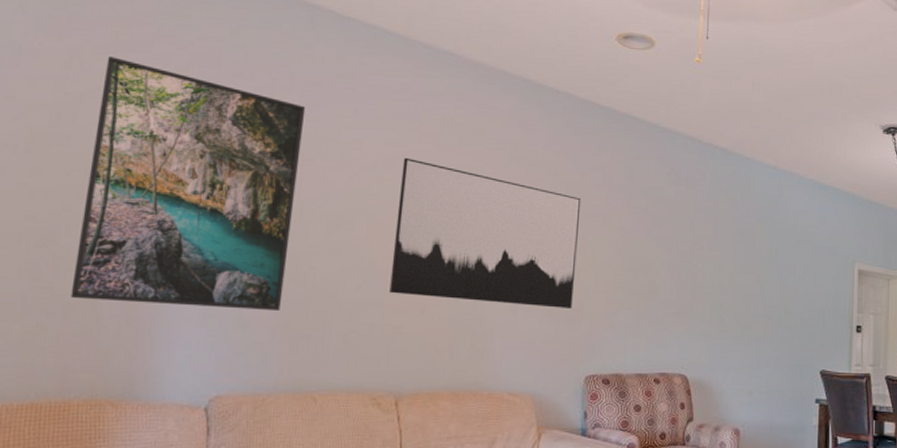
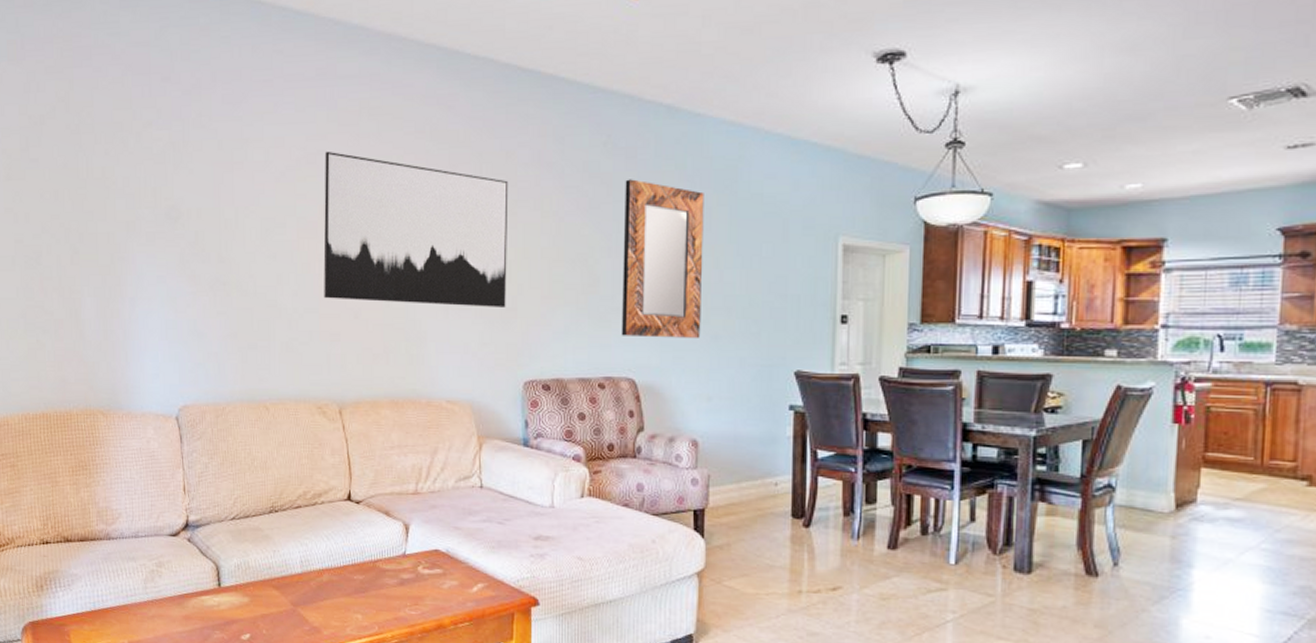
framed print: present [70,56,306,312] -> none [57,75,230,322]
home mirror: none [676,205,750,341] -> present [621,179,704,338]

